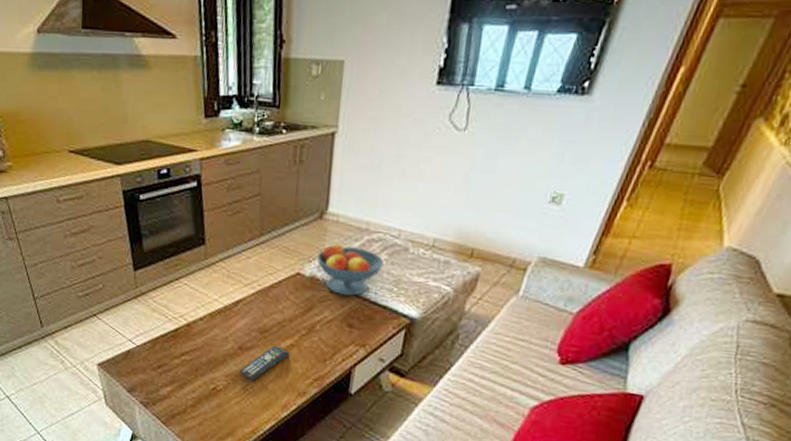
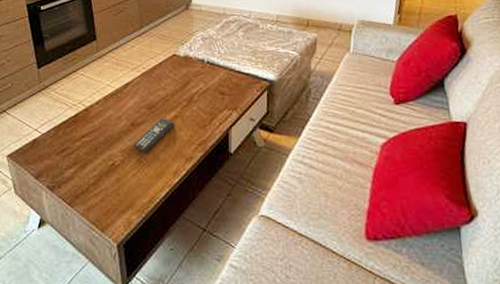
fruit bowl: present [317,244,385,296] -> none [188,28,242,68]

